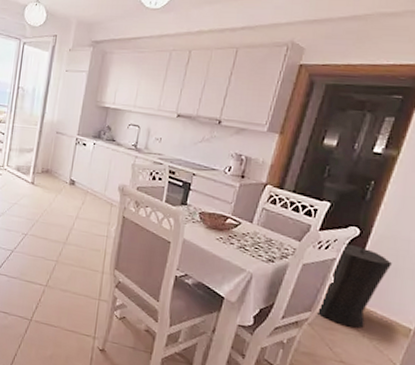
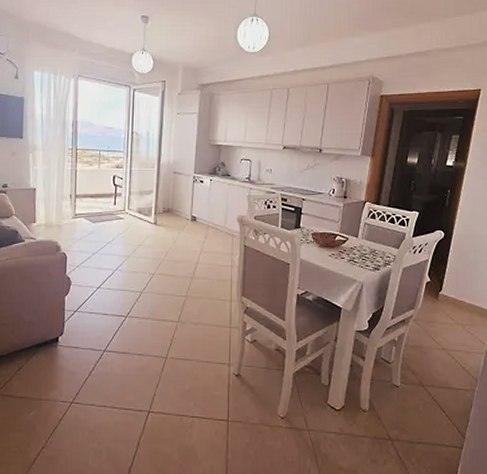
trash can: present [317,243,392,328] -> none [419,246,471,317]

